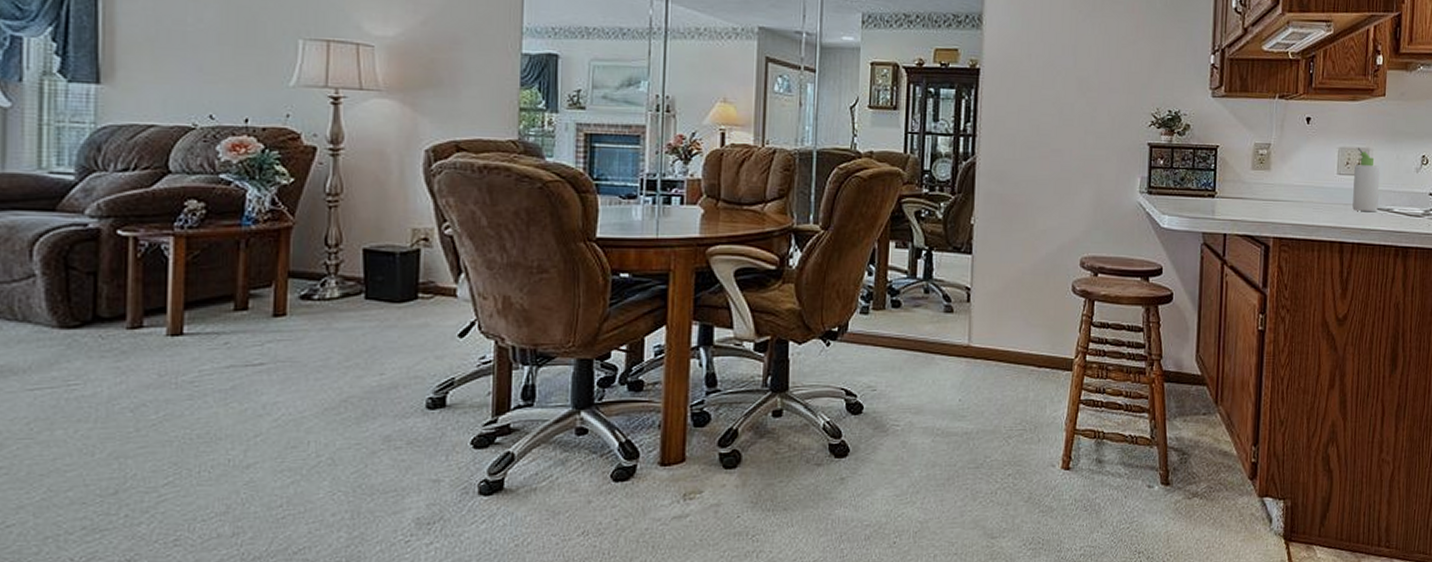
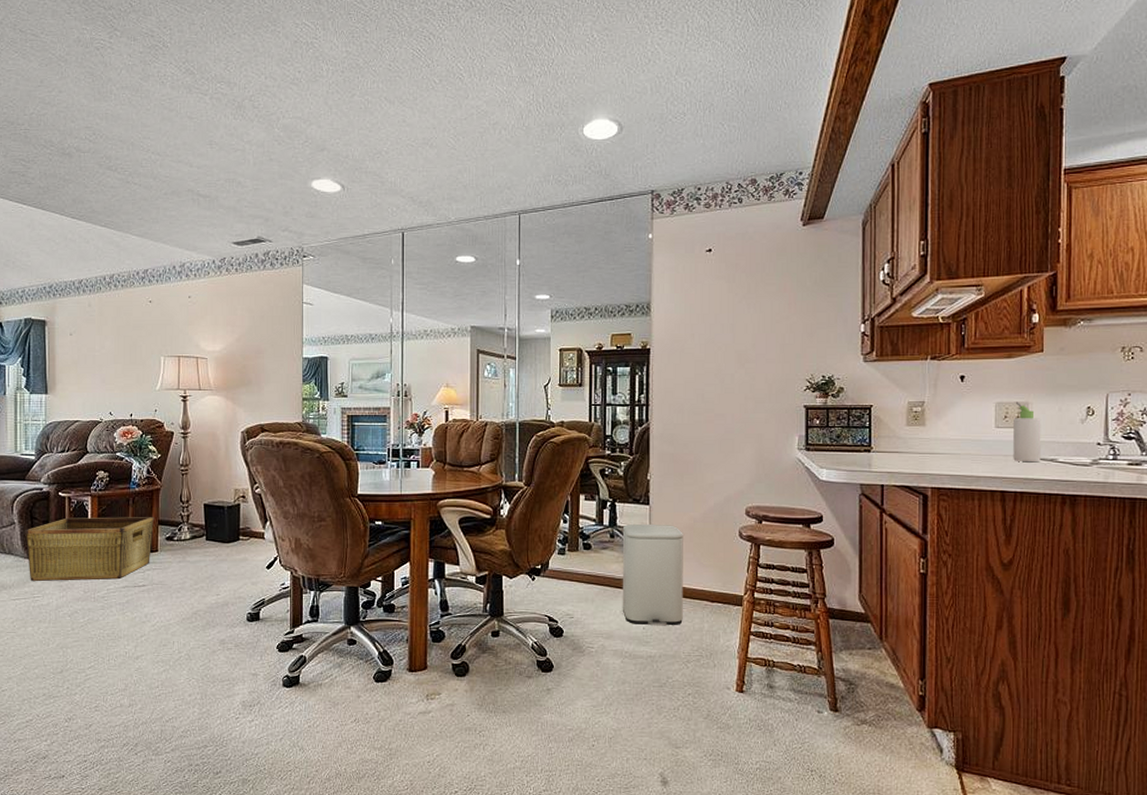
hamper: none [52,266,282,361] -> present [24,517,155,581]
pedal bin: none [935,276,1010,397] -> present [622,523,683,626]

